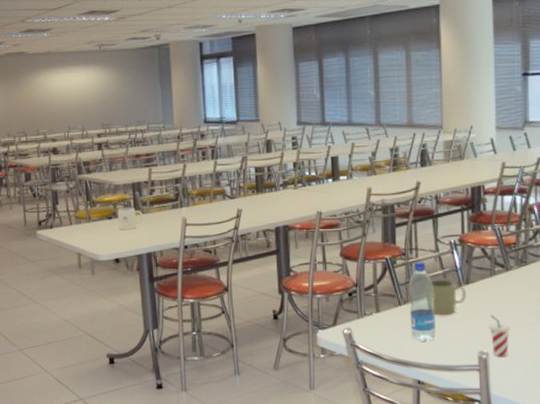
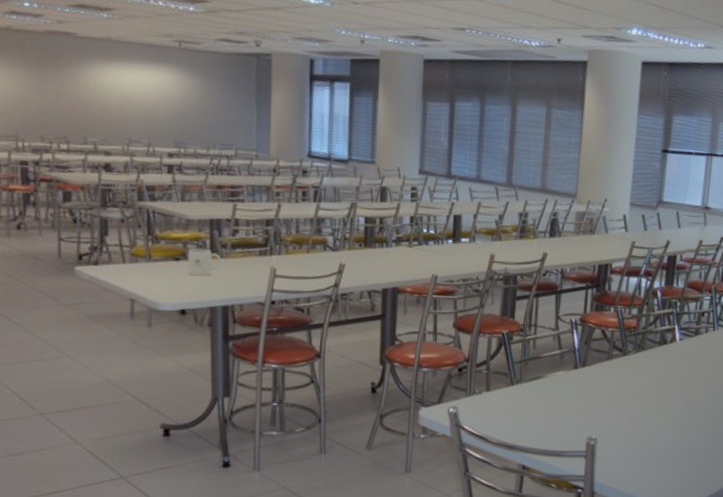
bottle: present [408,262,436,342] -> none [520,339,549,426]
mug: present [432,278,466,315] -> none [545,358,582,397]
beverage cup: present [488,315,510,357] -> none [599,400,621,444]

